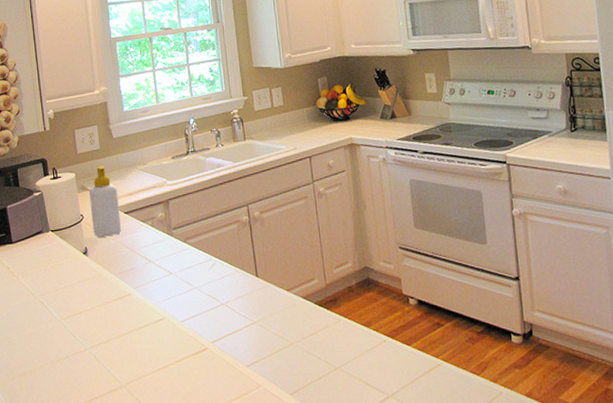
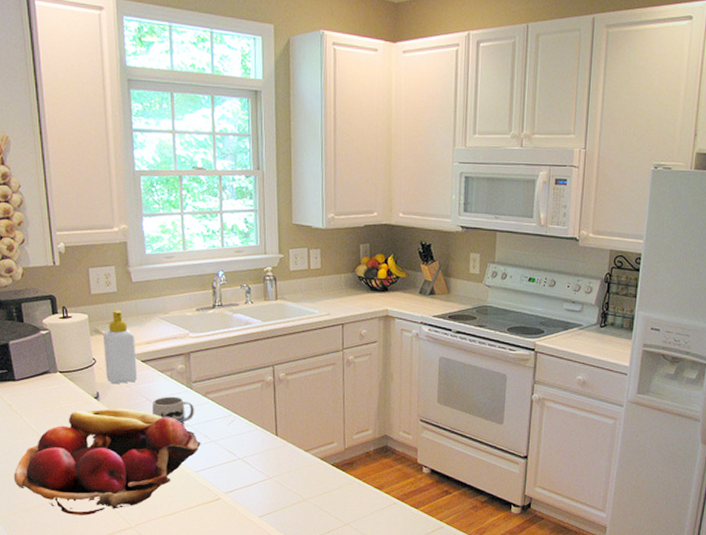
fruit basket: none [11,261,185,377] -> present [13,408,201,515]
mug: none [136,245,177,275] -> present [151,396,195,426]

